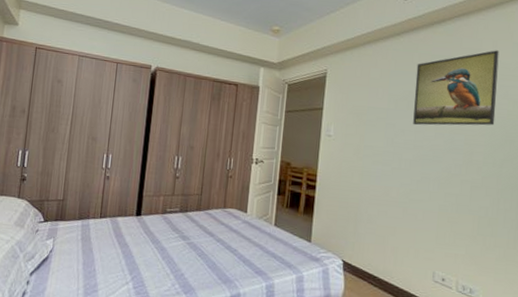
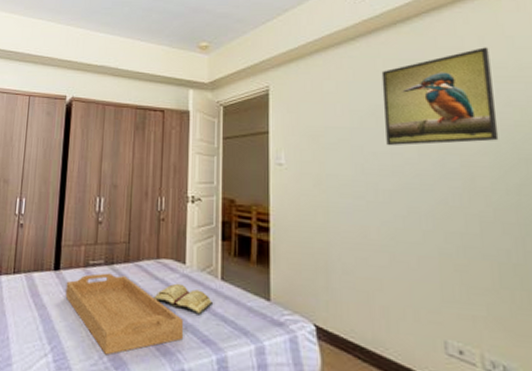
serving tray: none [145,218,242,283] -> present [65,273,183,355]
diary: none [219,227,267,253] -> present [153,283,214,316]

